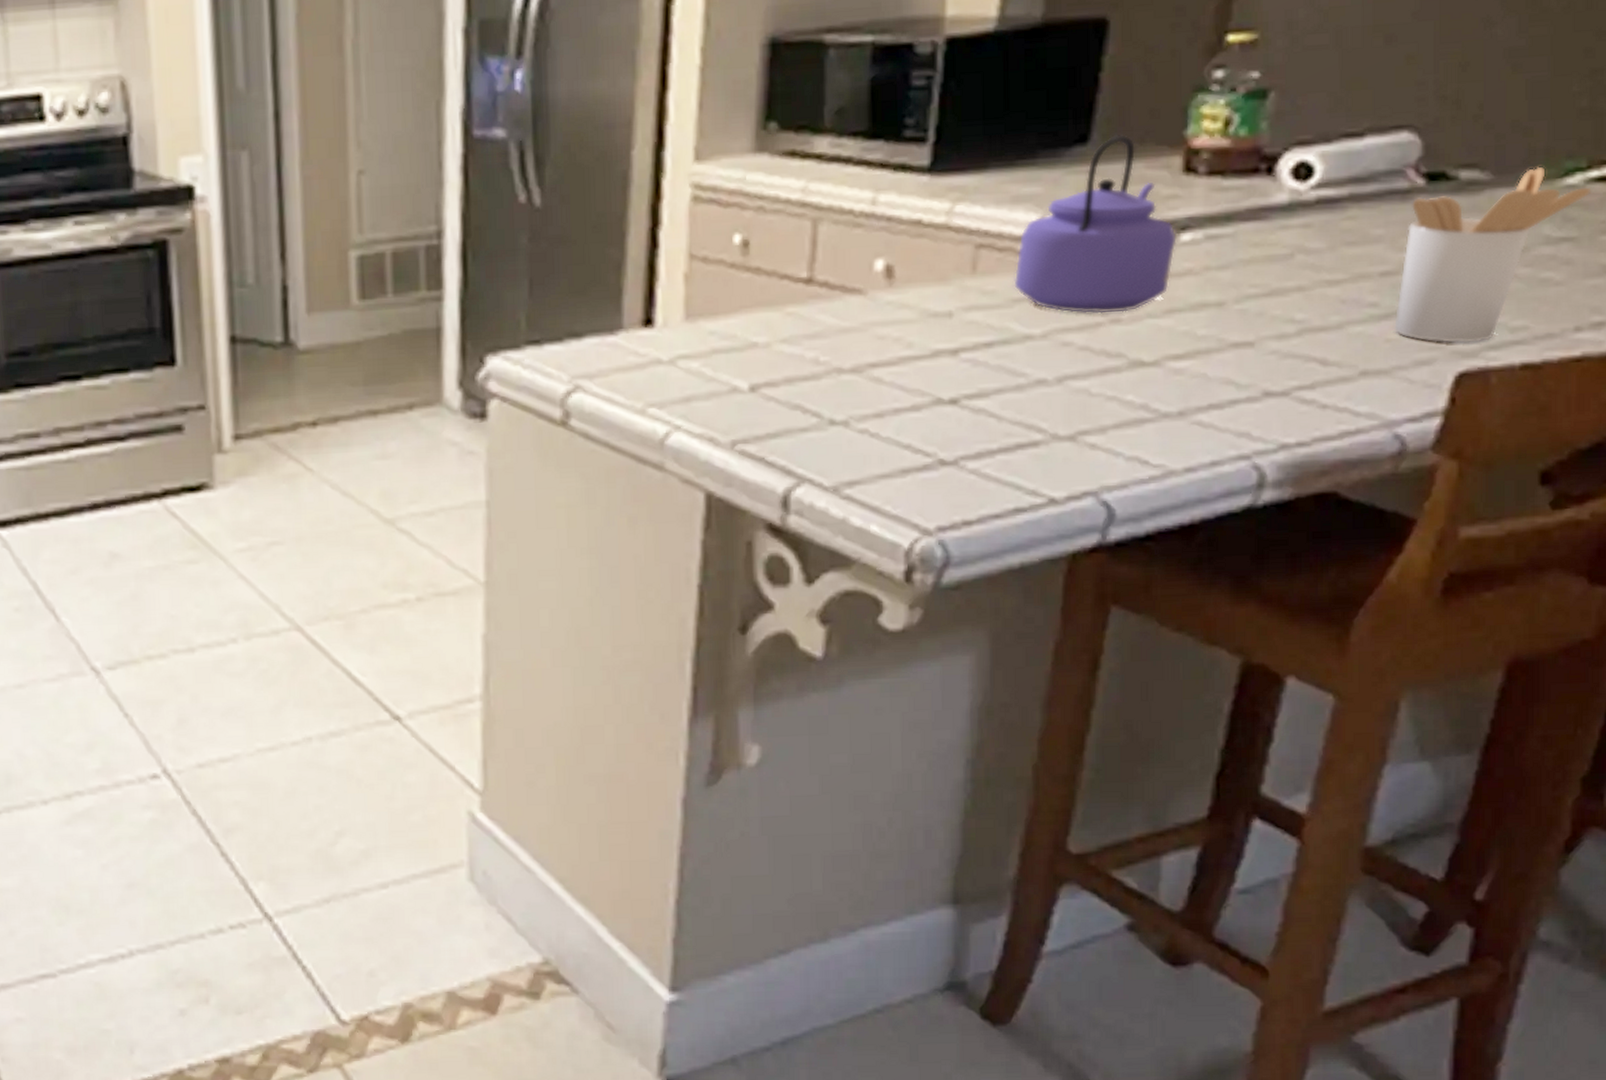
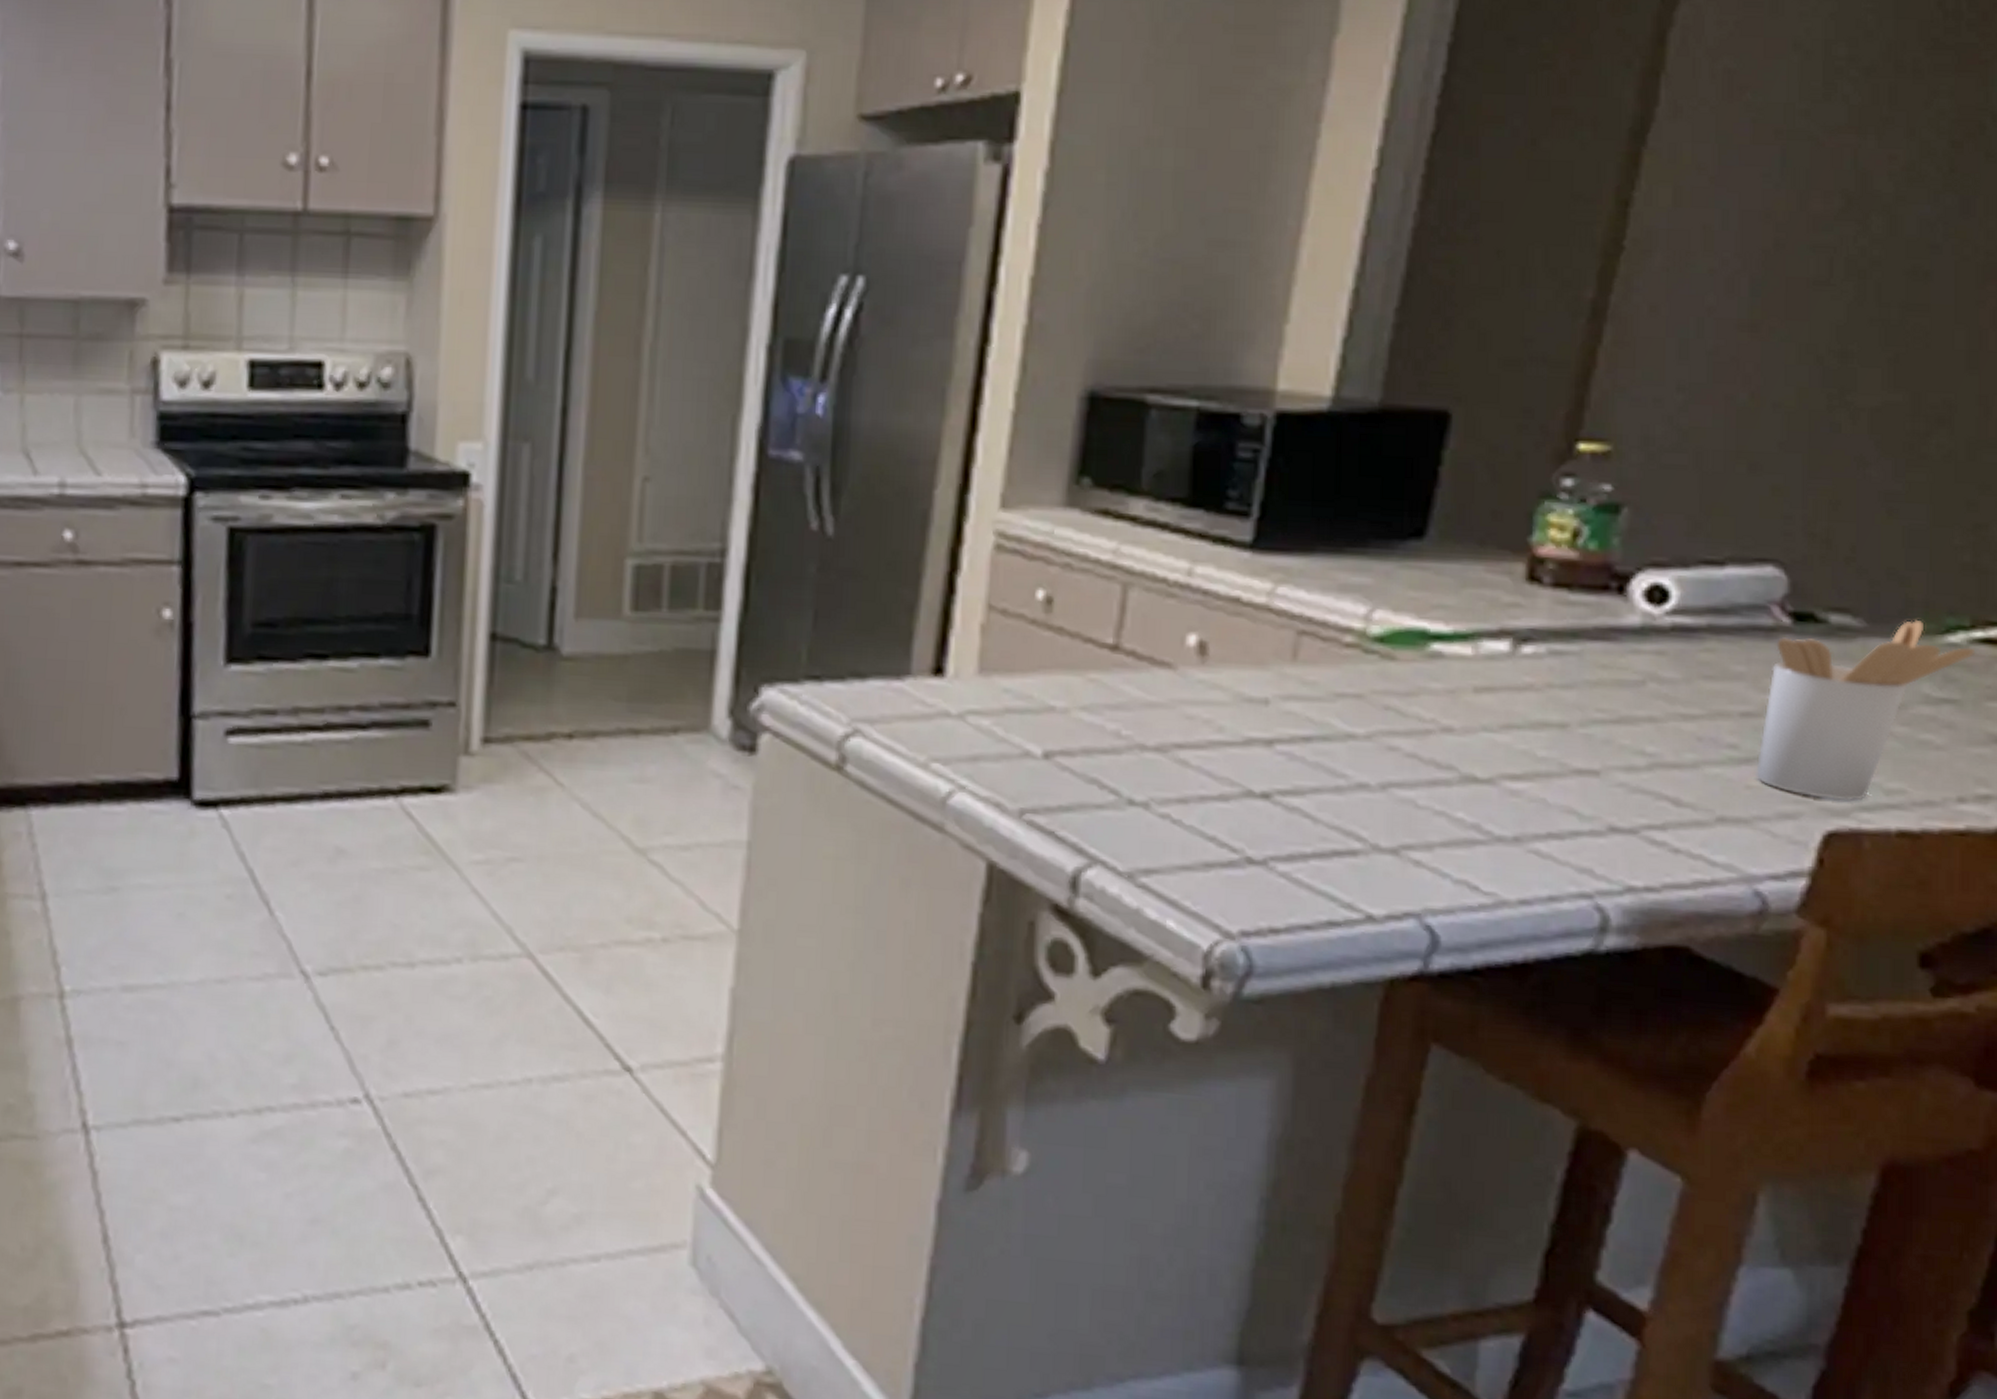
kettle: present [1014,135,1177,314] -> none [1337,533,1517,722]

